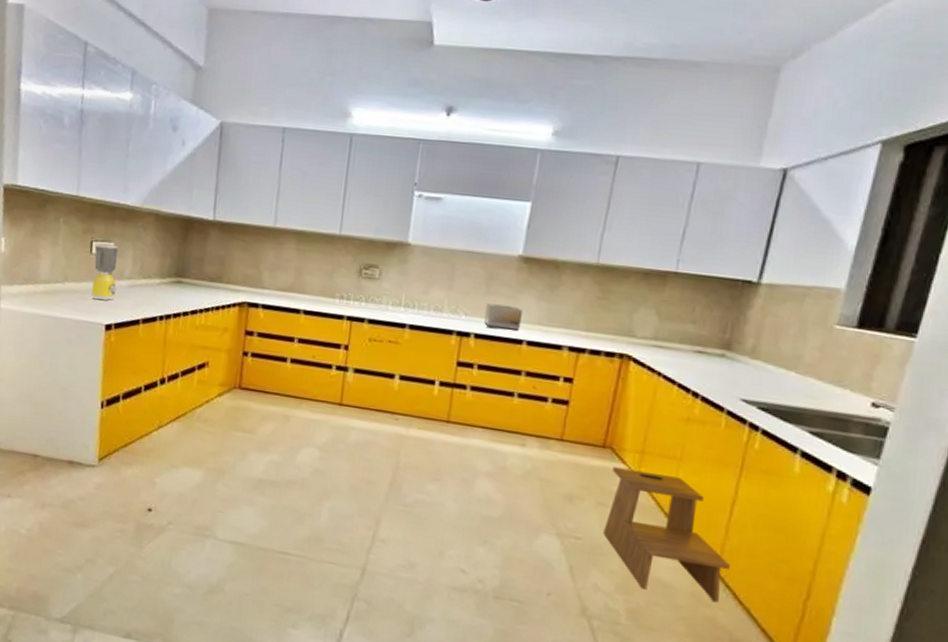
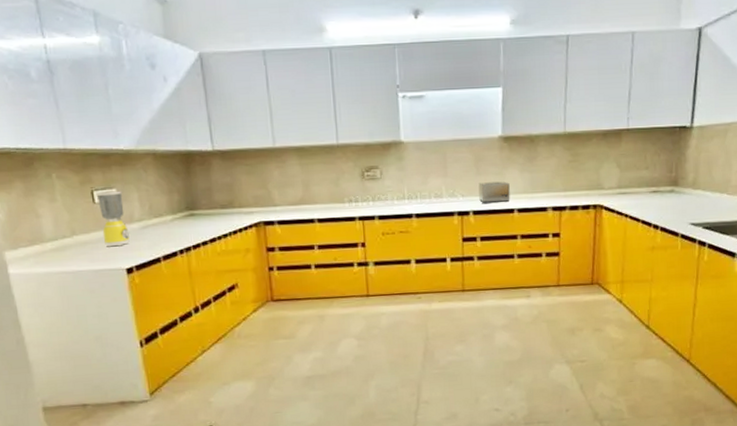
step stool: present [603,467,731,603] -> none [601,295,699,388]

